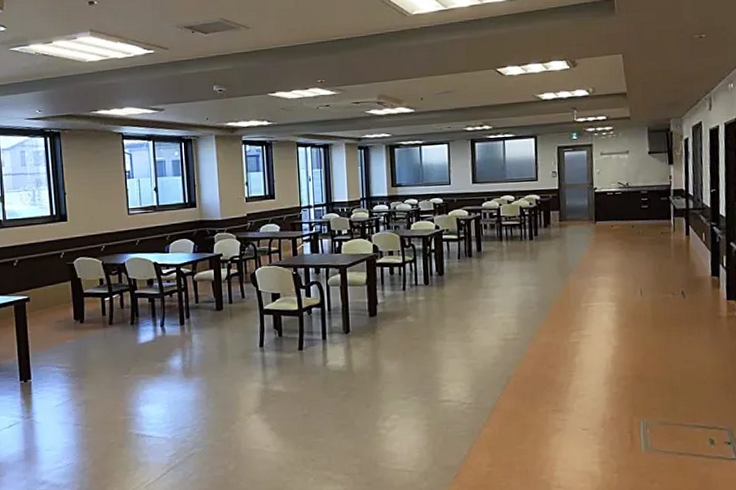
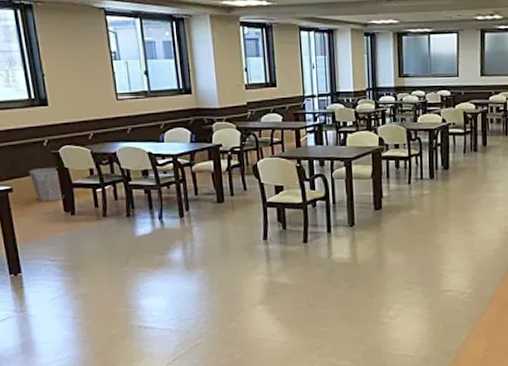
waste bin: none [45,277,75,310] -> present [28,167,65,201]

